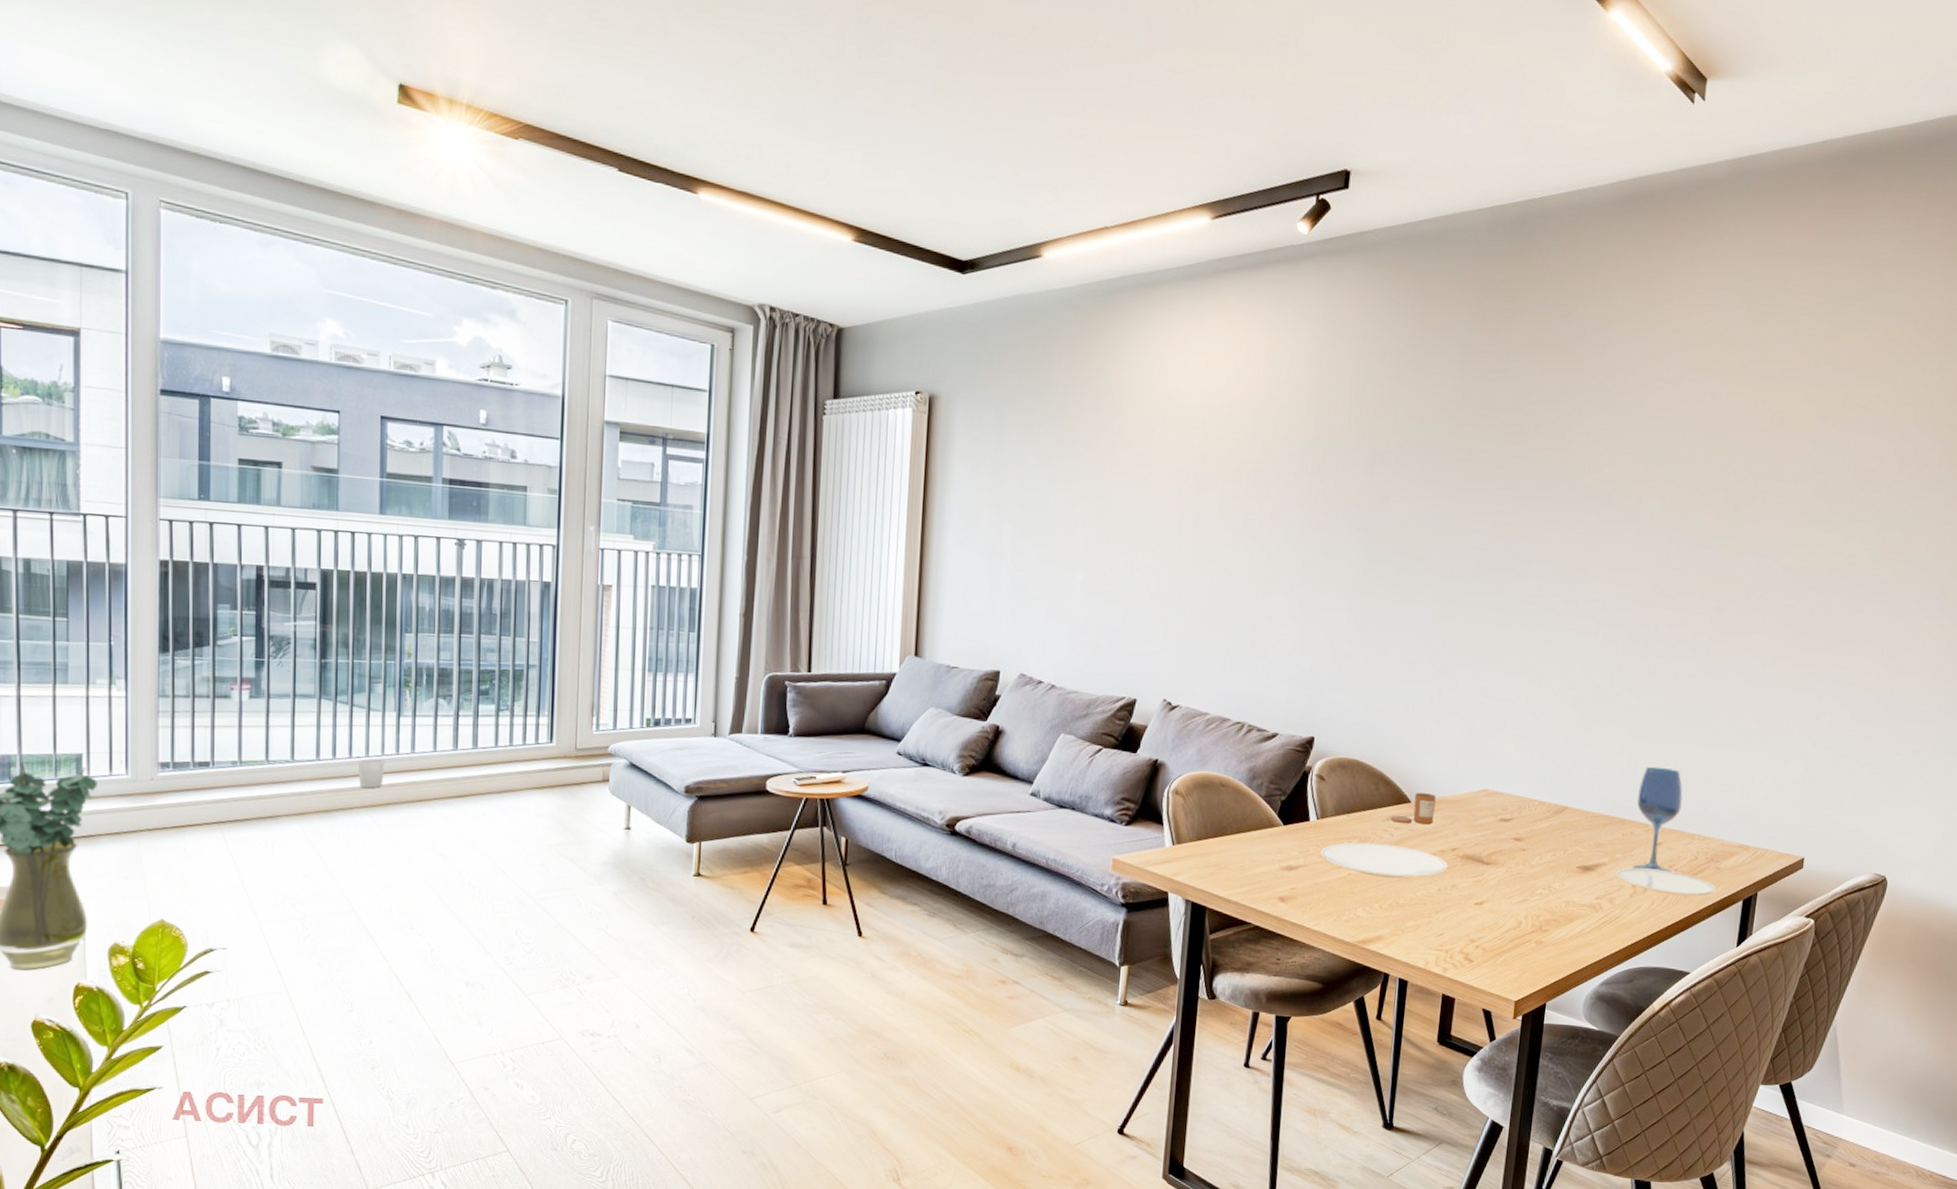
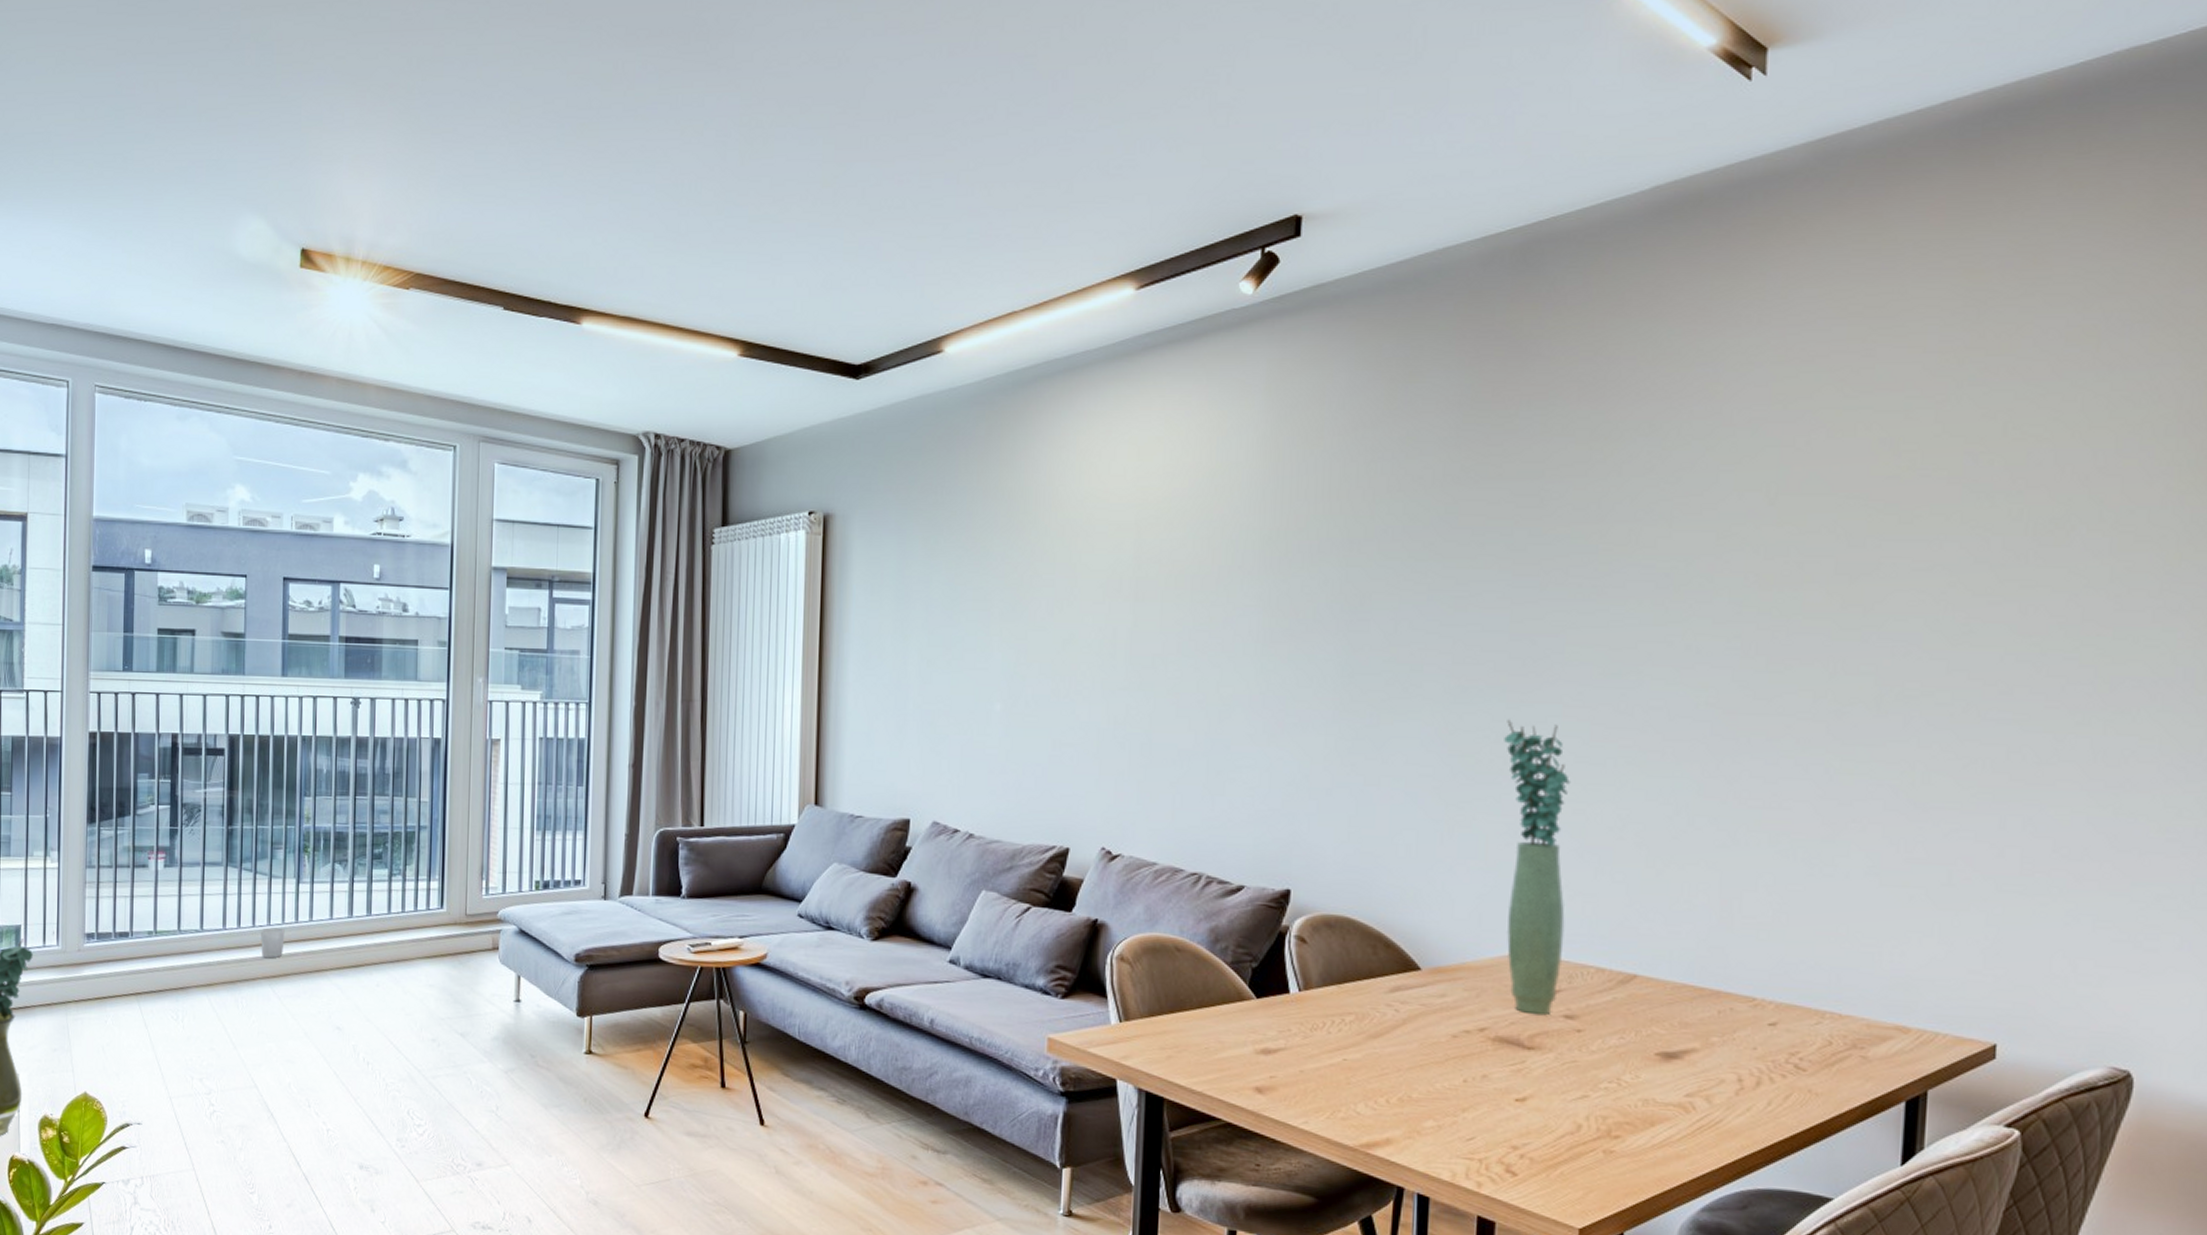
plate: present [1320,842,1448,878] -> none [1305,1019,1476,1066]
candle: present [1391,793,1436,825] -> none [1395,957,1454,998]
vase: none [1476,604,1530,838] -> present [1504,719,1571,1016]
plate: present [1617,867,1716,896] -> none [1714,1055,1863,1095]
wineglass: present [1634,766,1683,873] -> none [1736,921,1803,1063]

